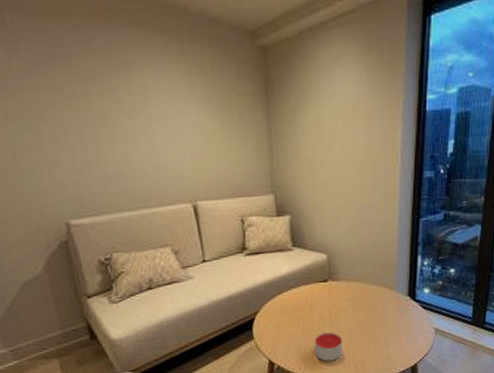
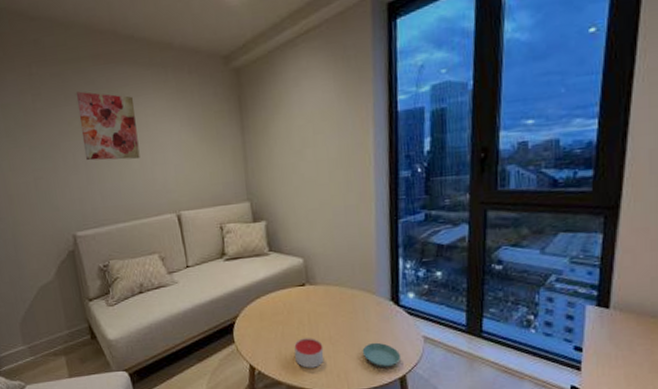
wall art: none [66,52,150,140] -> present [76,91,140,161]
saucer: none [379,335,414,359] -> present [362,342,402,368]

